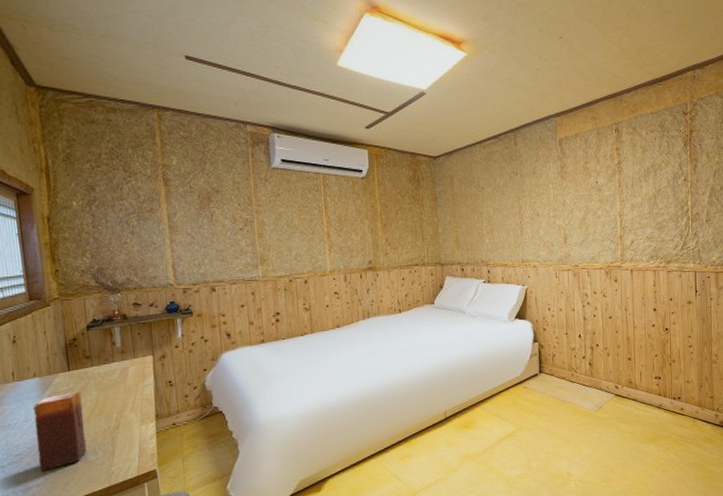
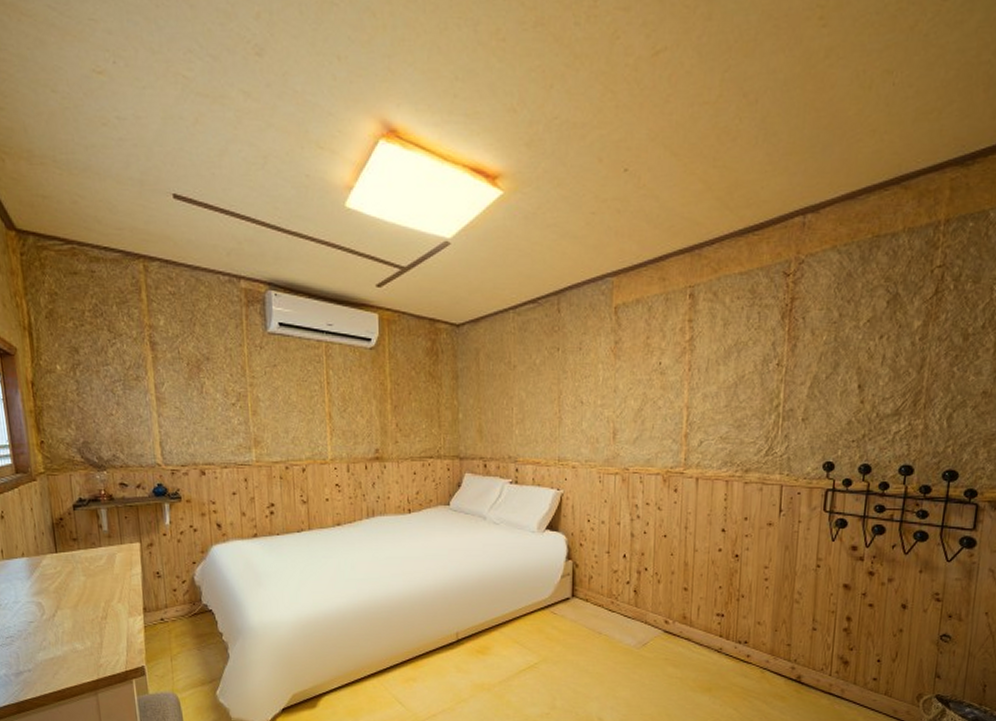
candle: present [32,392,87,472] -> none [22,576,76,657]

